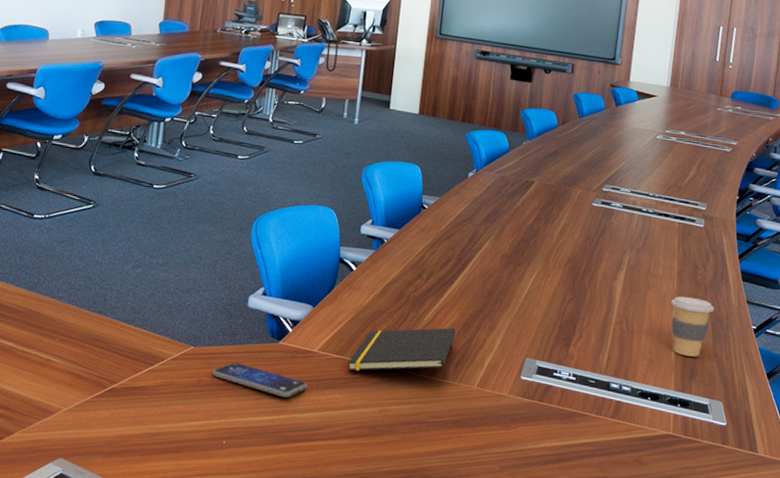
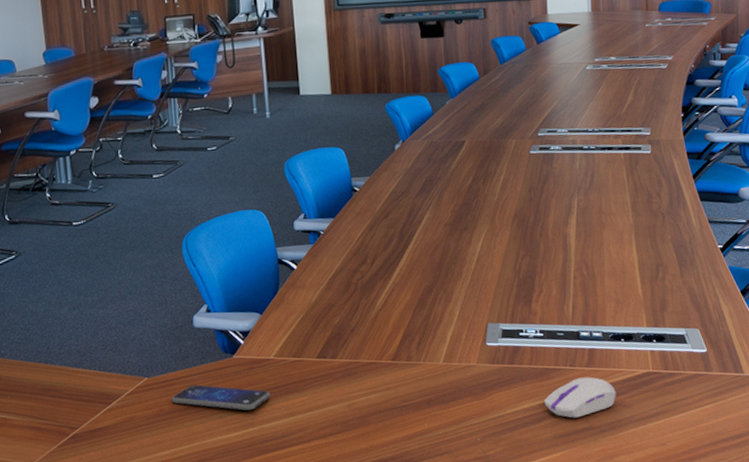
notepad: present [347,327,456,371] -> none [306,307,412,371]
computer mouse: none [565,427,635,466] -> present [543,377,616,418]
coffee cup: present [671,296,715,357] -> none [630,228,676,290]

